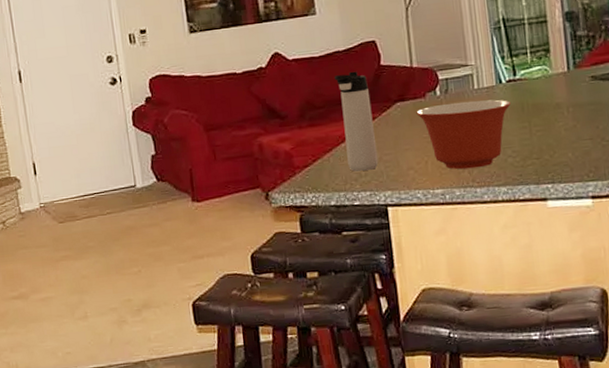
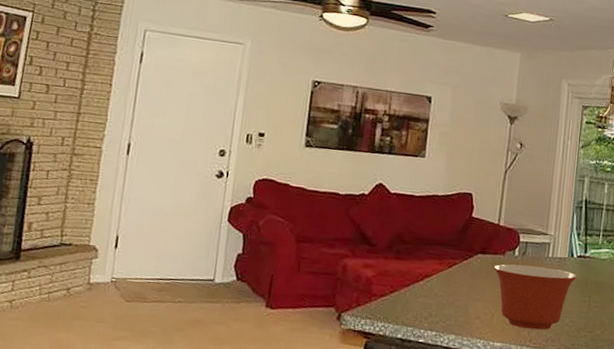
thermos bottle: present [335,71,379,172] -> none [421,216,457,312]

